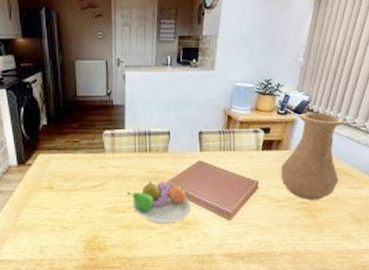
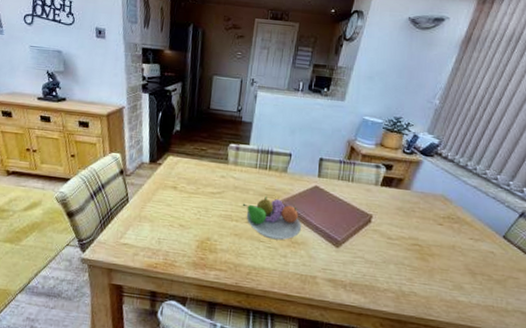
vase: present [280,112,344,201] -> none [396,155,473,245]

